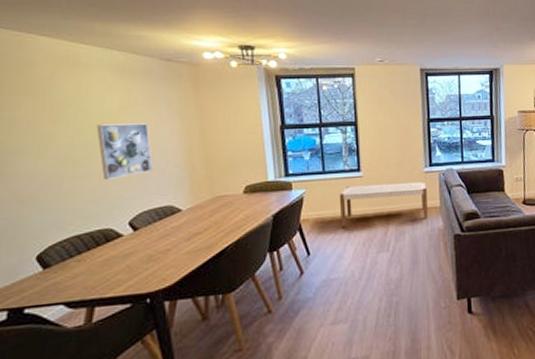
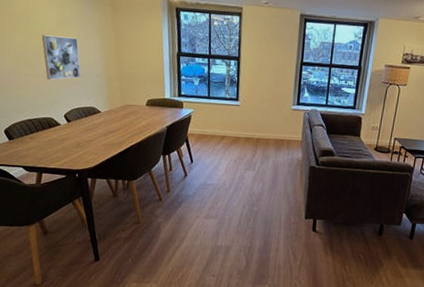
bench: present [339,182,428,227] -> none [218,112,292,149]

